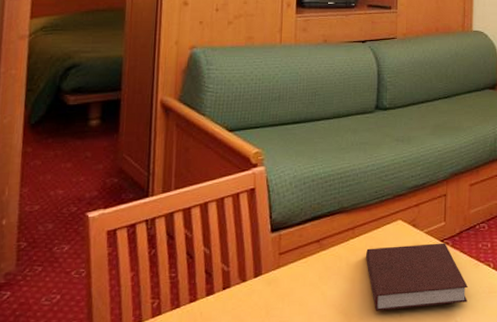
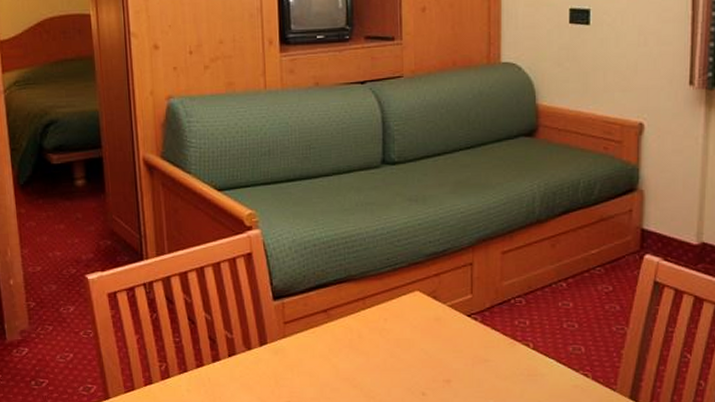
notebook: present [366,243,468,311] -> none [380,318,502,388]

